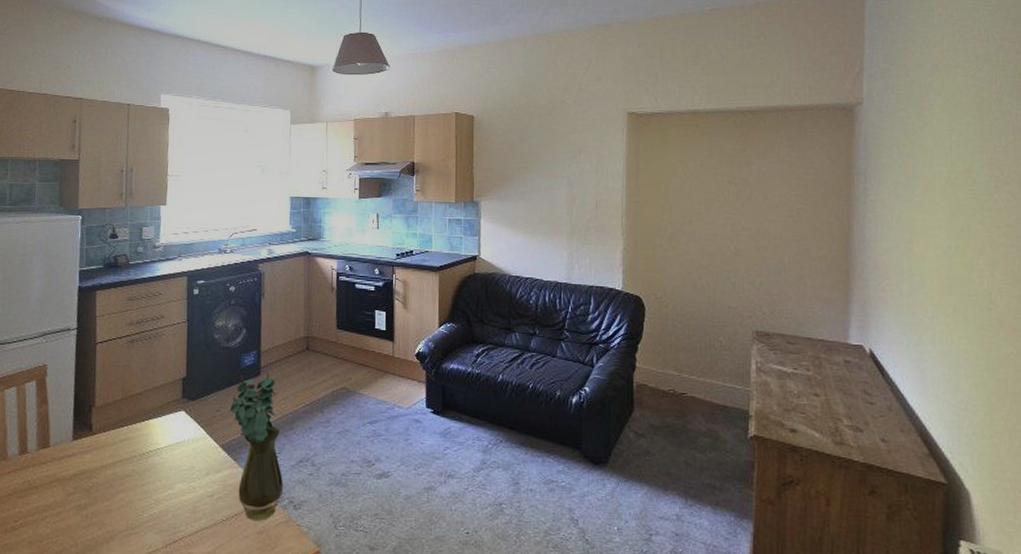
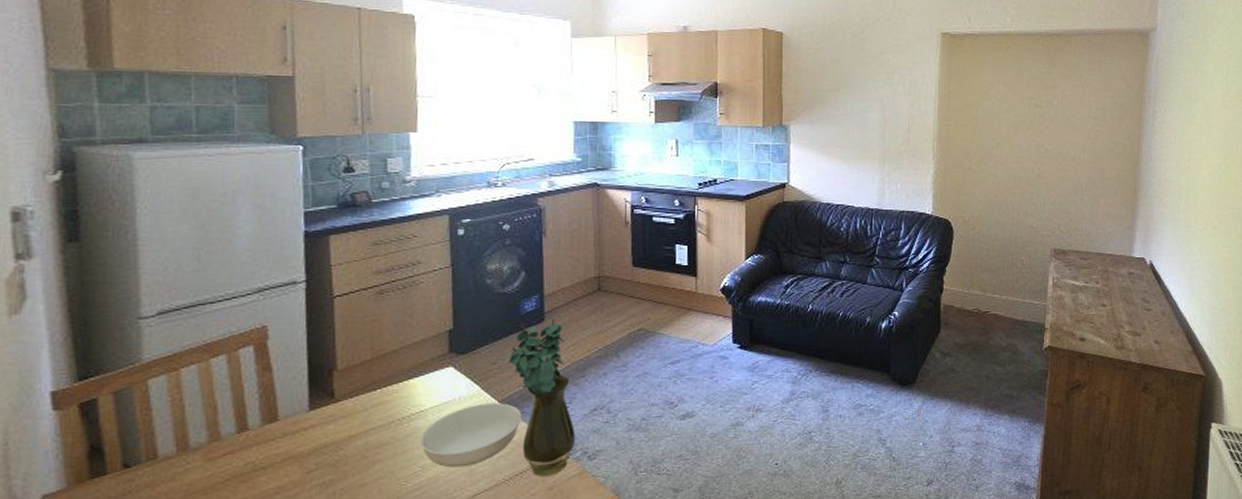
bowl: none [155,446,239,504] -> present [420,403,522,468]

